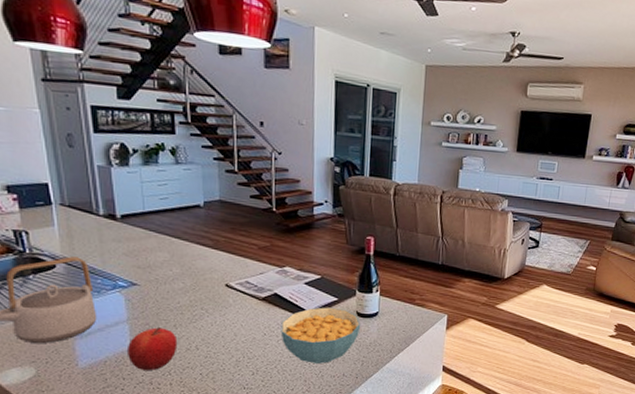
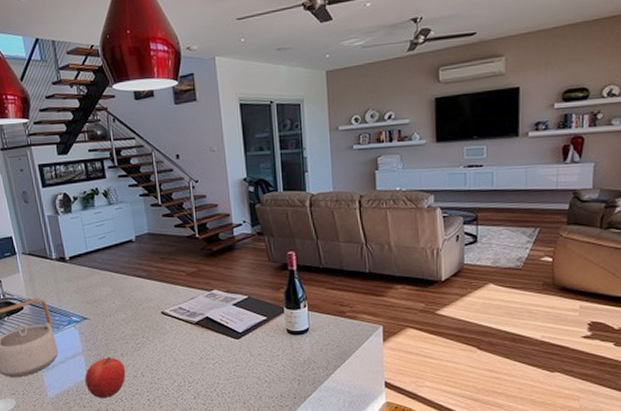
cereal bowl: present [280,307,361,364] -> none [215,326,293,385]

